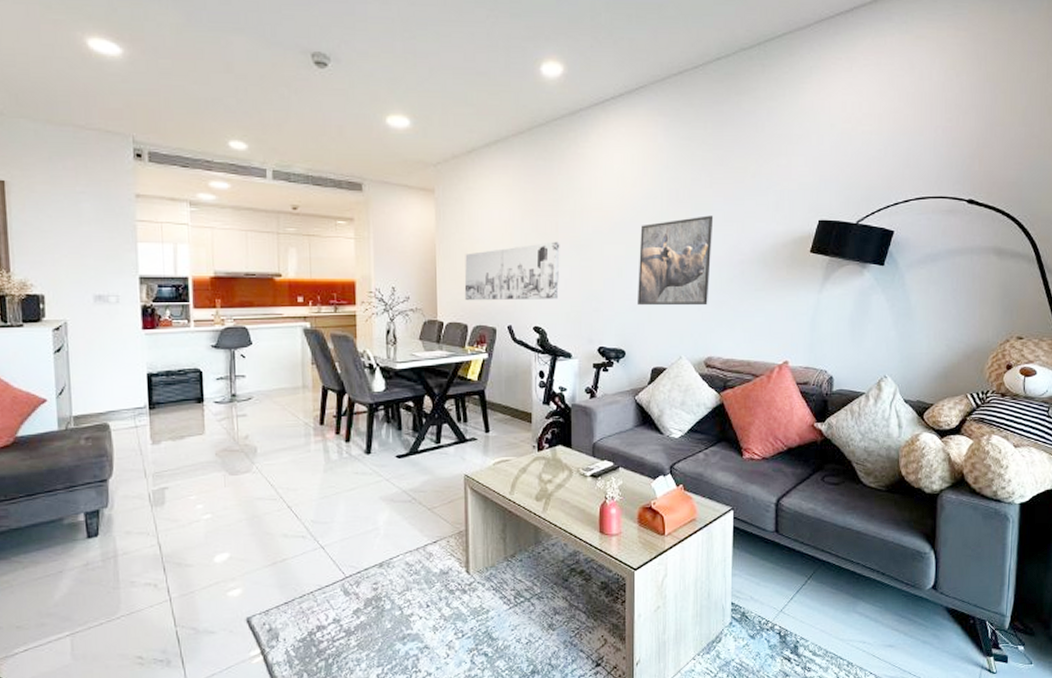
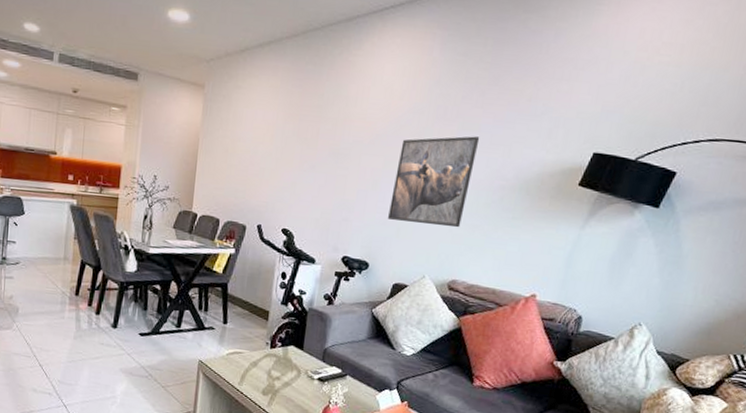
wall art: present [464,241,560,301] -> none [220,147,319,205]

